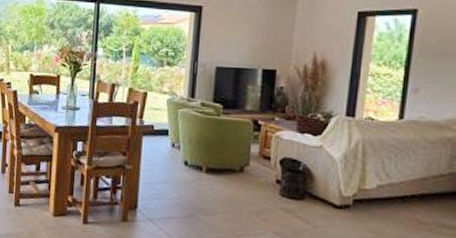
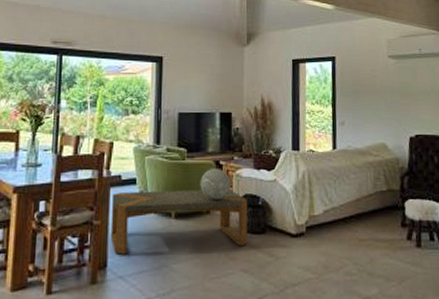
coffee table: none [141,141,286,210] -> present [110,190,247,255]
decorative sphere: none [234,127,269,161] -> present [200,169,231,201]

